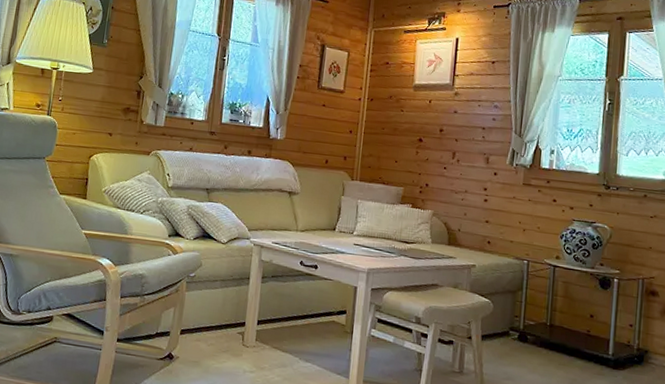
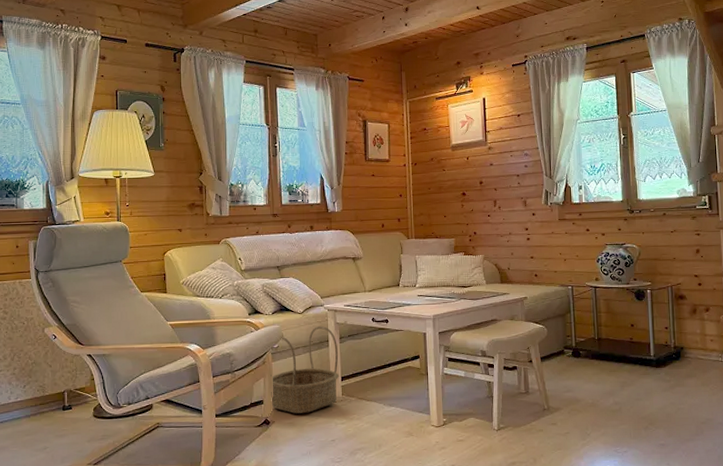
basket: none [178,260,259,354] -> present [270,326,339,413]

